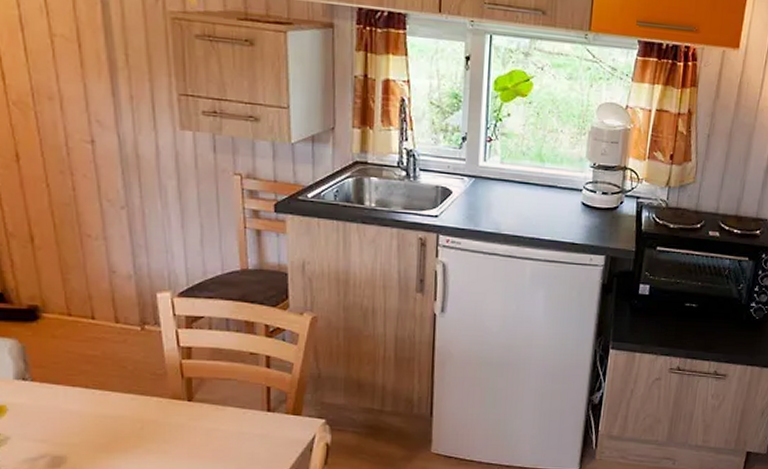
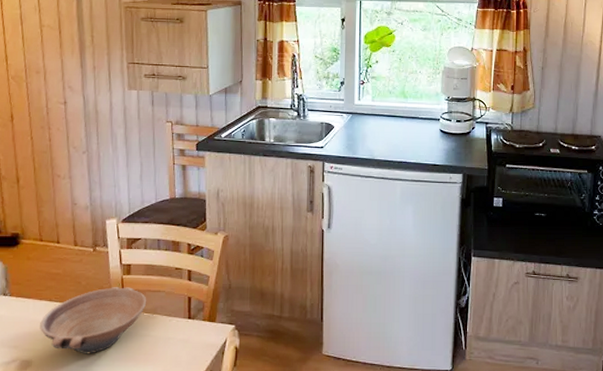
bowl: none [74,373,214,450] -> present [40,287,147,354]

